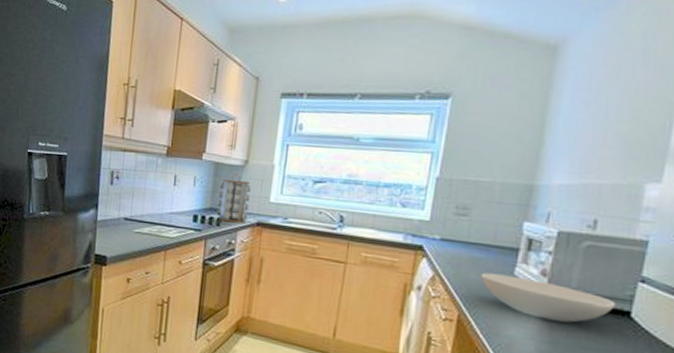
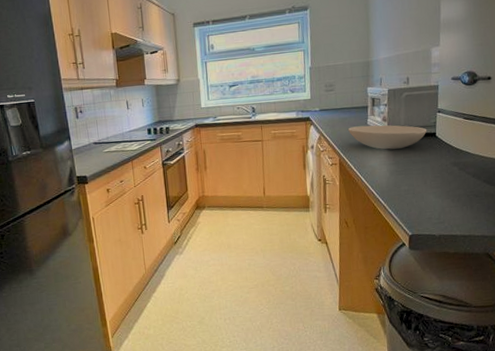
spice rack: present [216,172,251,224] -> none [162,90,188,130]

